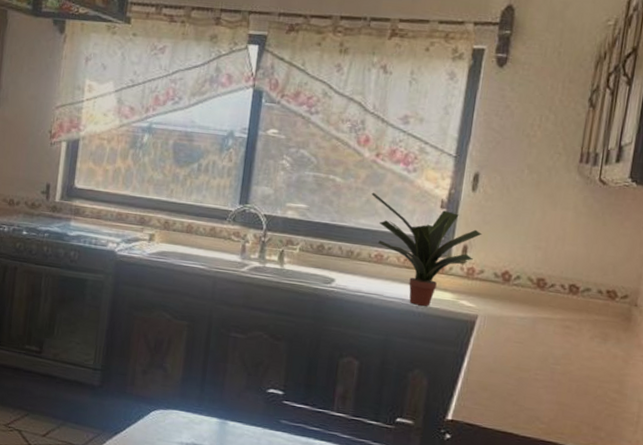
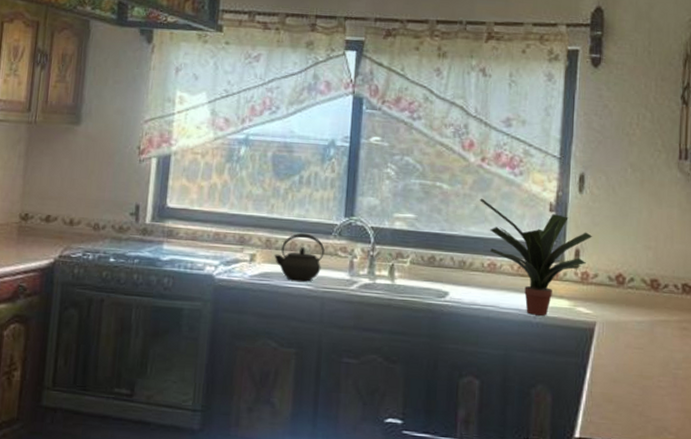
kettle: none [171,217,219,261] -> present [274,233,325,281]

